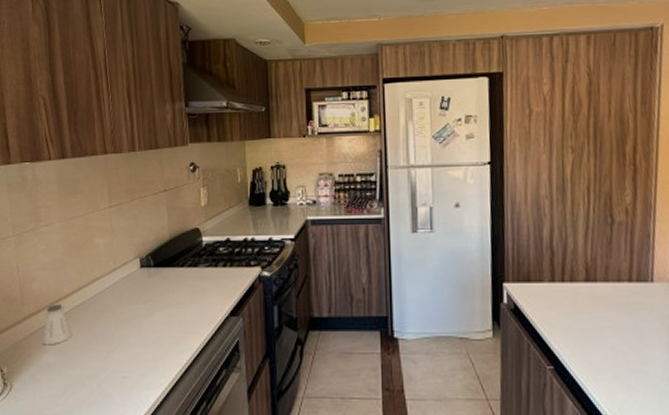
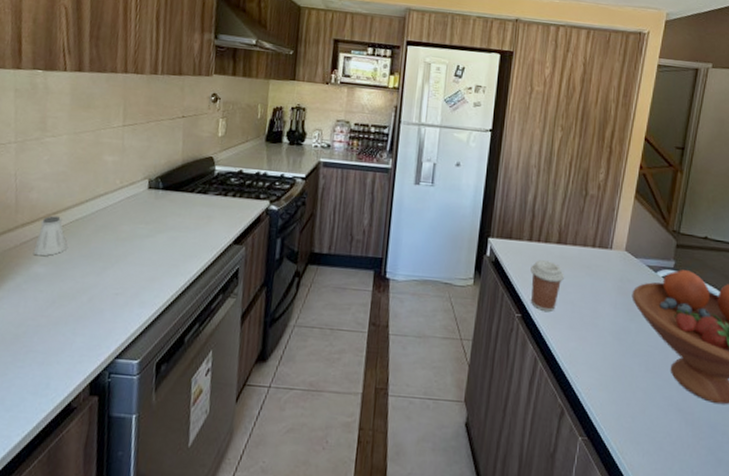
coffee cup: none [557,303,599,360] -> present [530,260,564,312]

